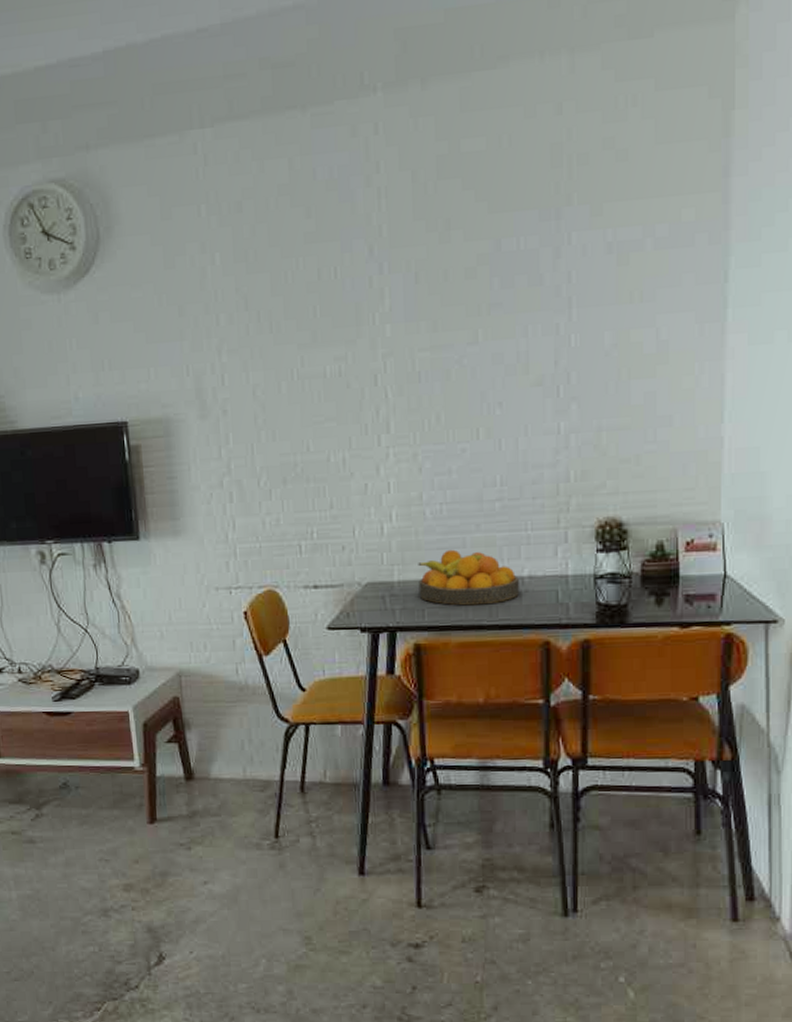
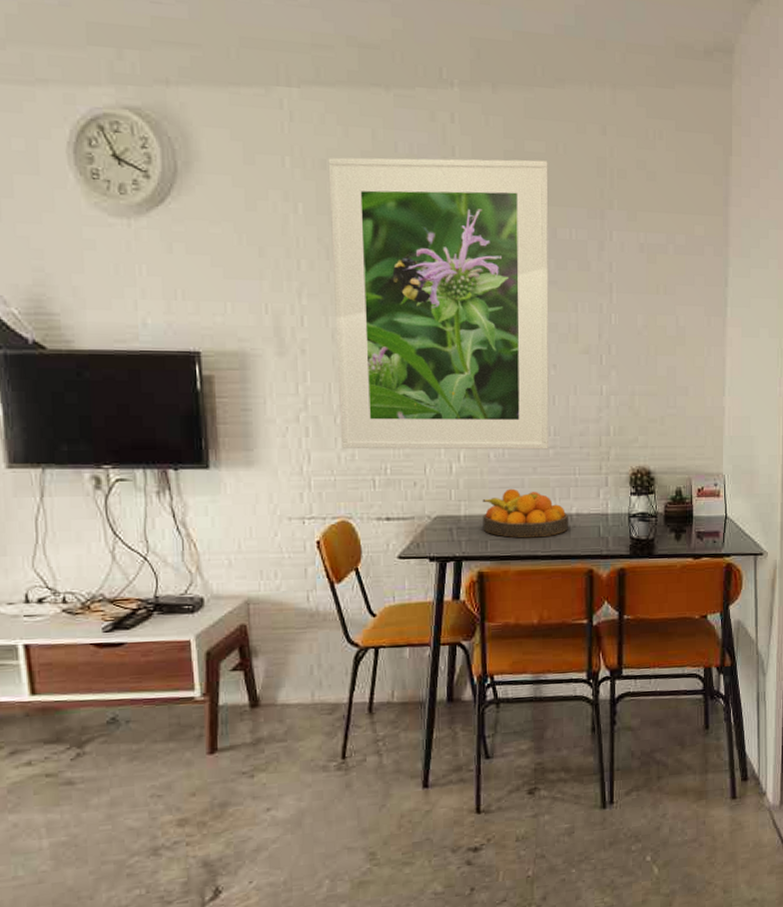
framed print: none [243,159,495,513] -> present [328,157,549,450]

